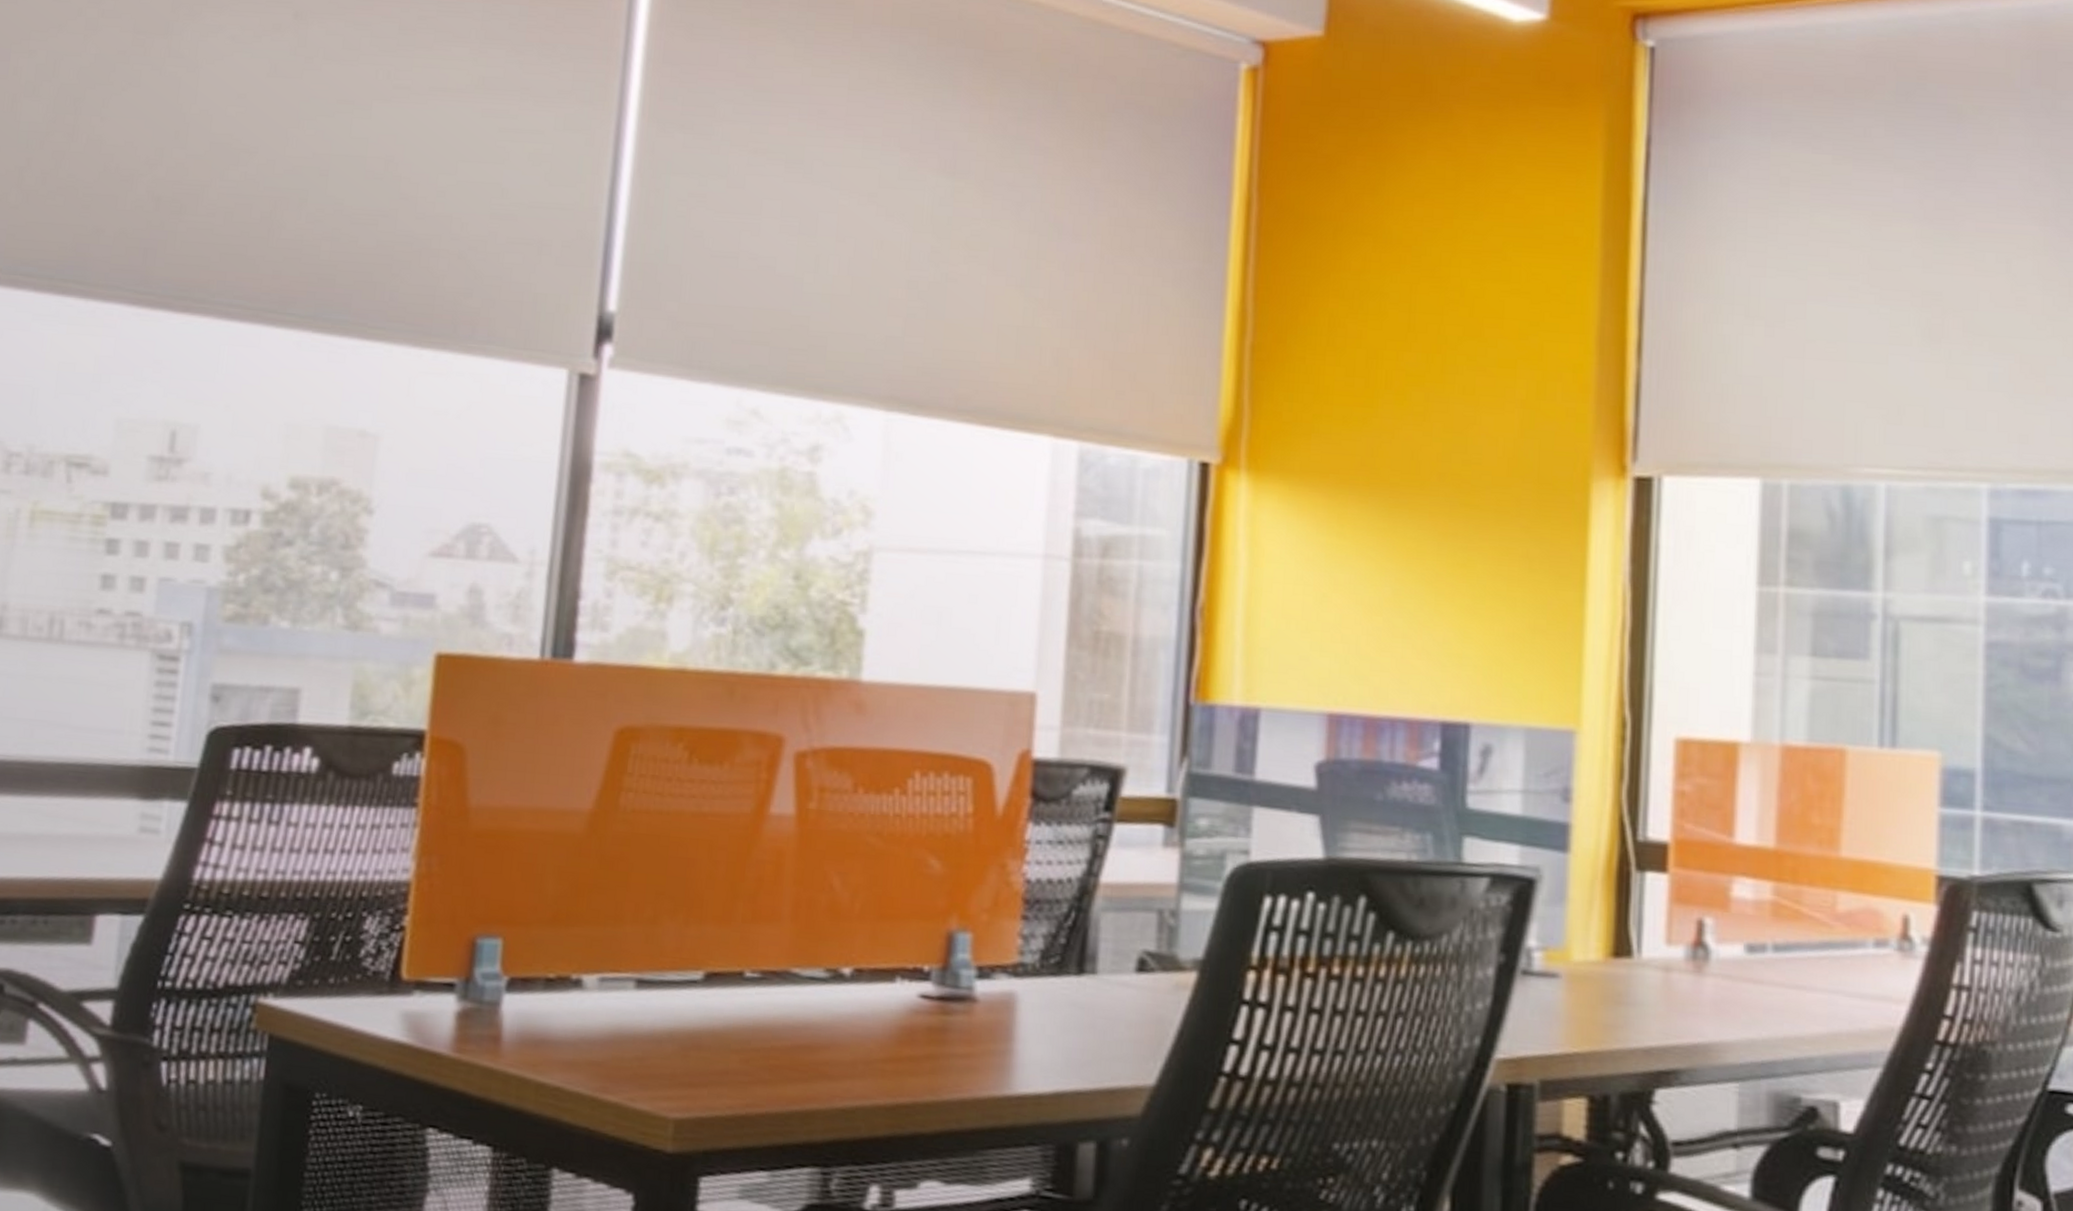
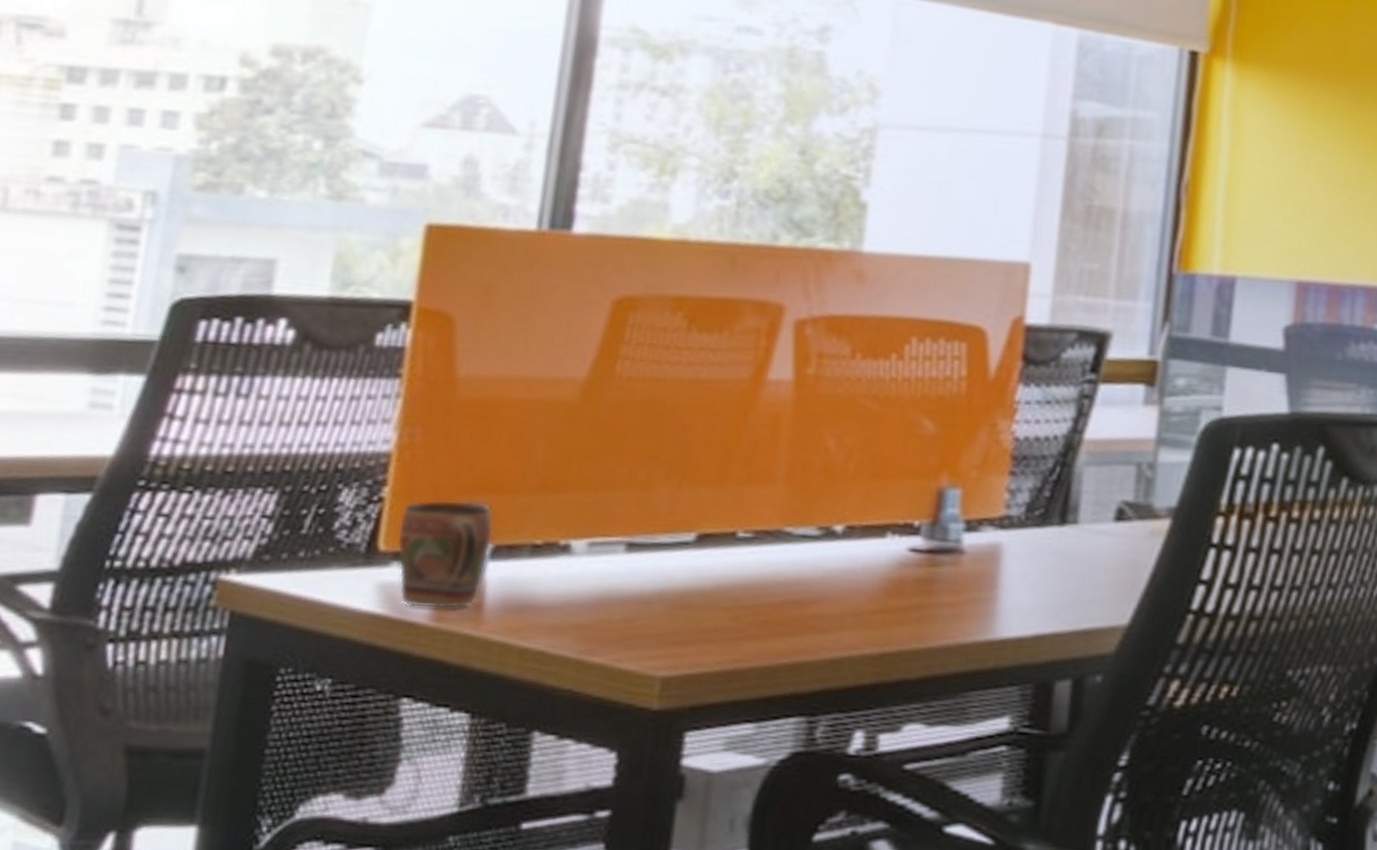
mug: none [418,930,508,1040] -> present [397,500,493,609]

